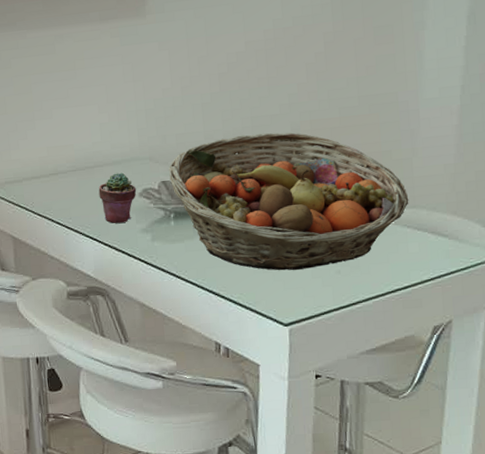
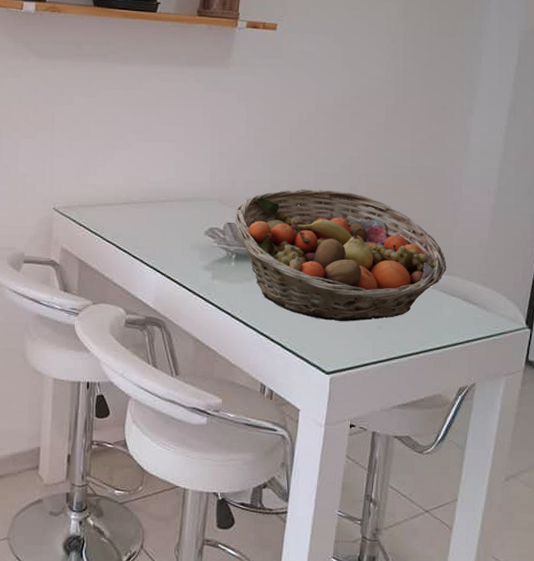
potted succulent: present [98,172,137,223] -> none [167,209,203,258]

